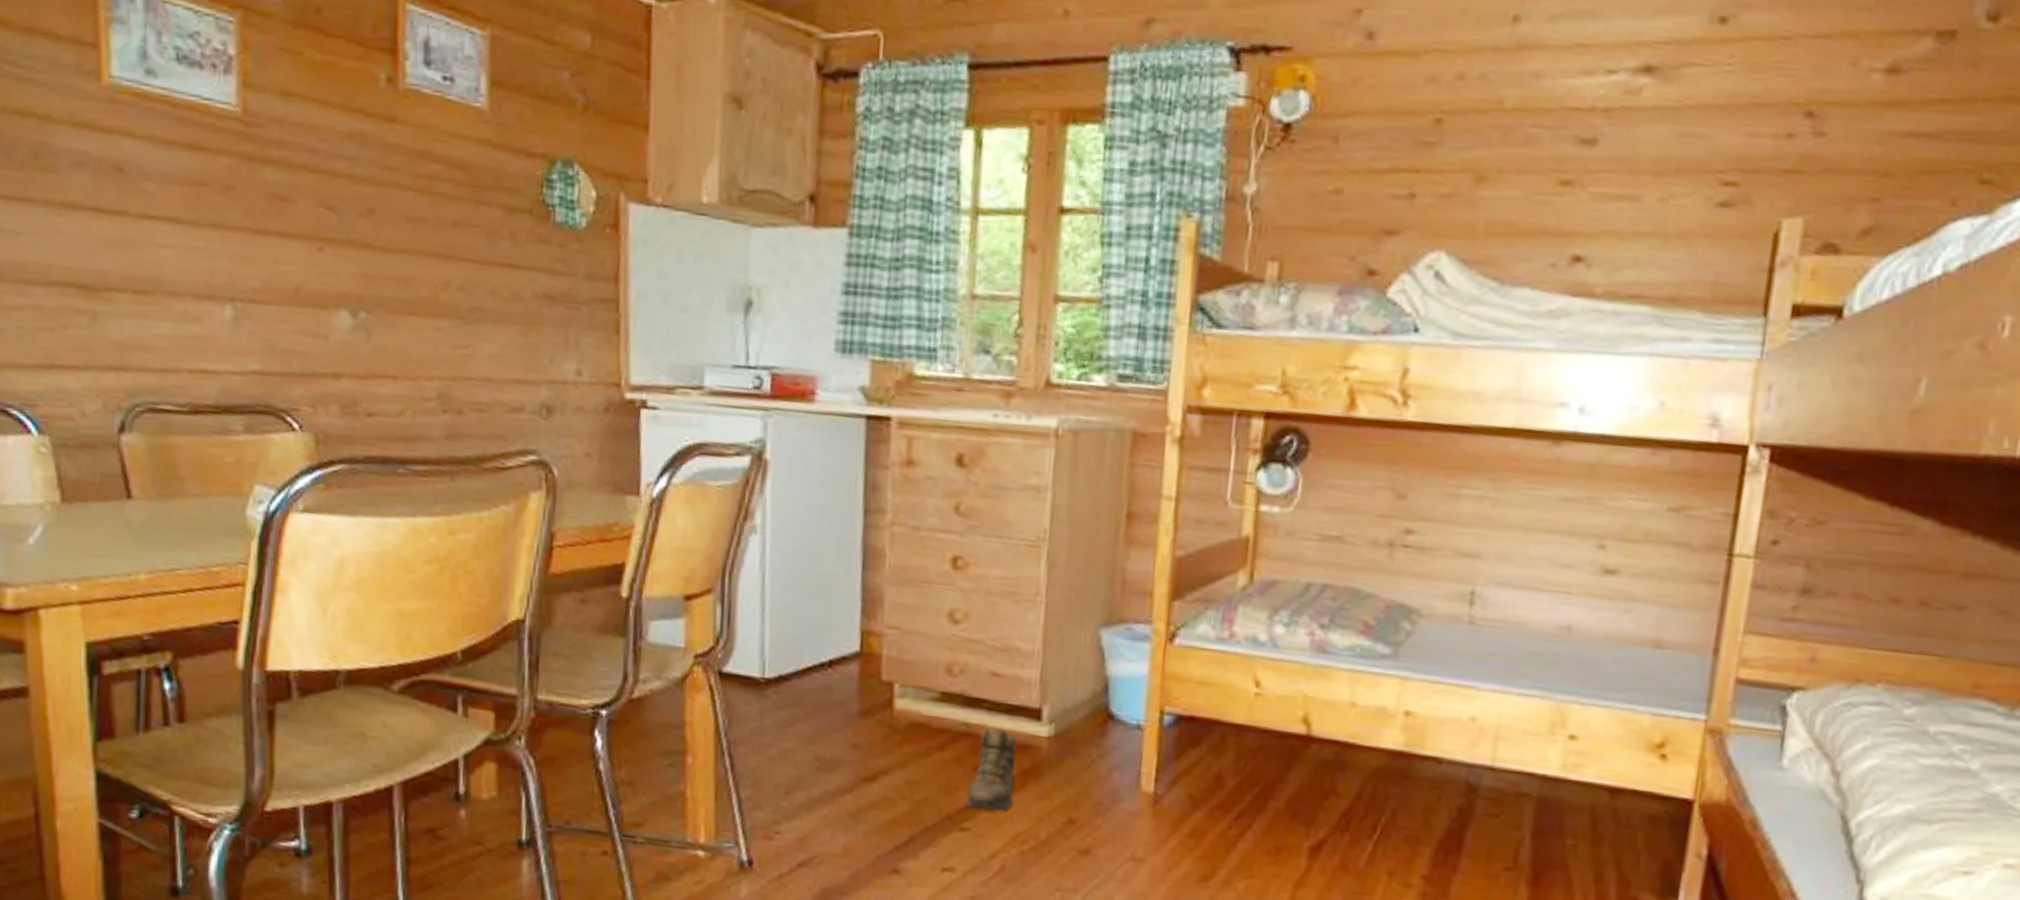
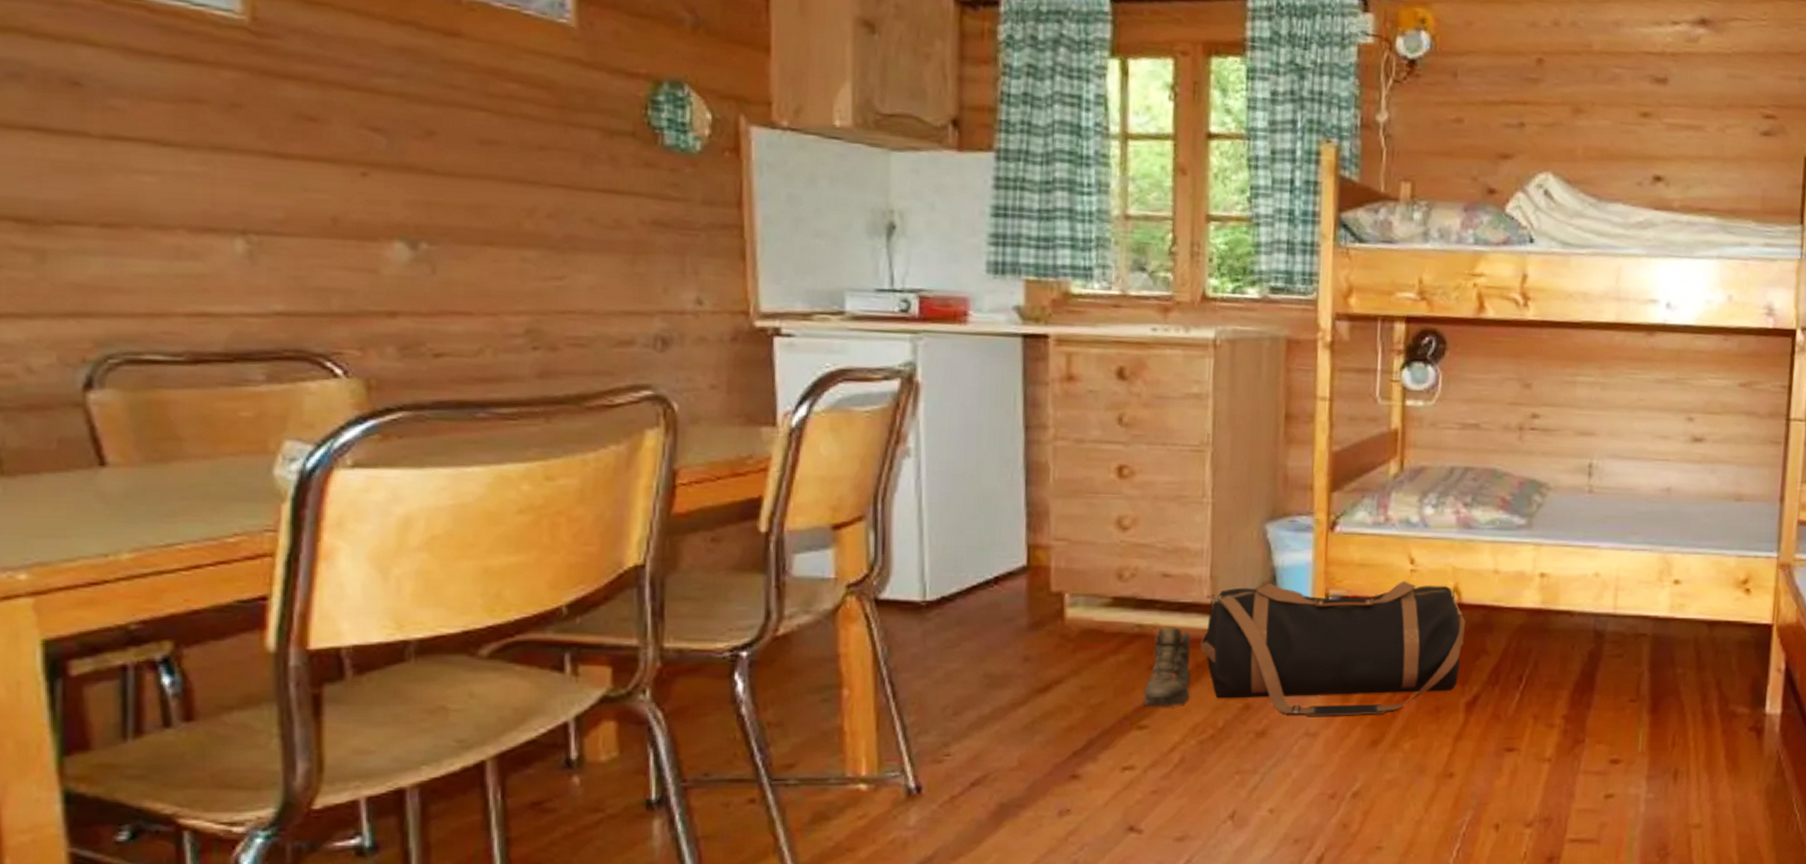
duffel bag: none [1026,692,1315,848] -> present [1200,580,1466,716]

